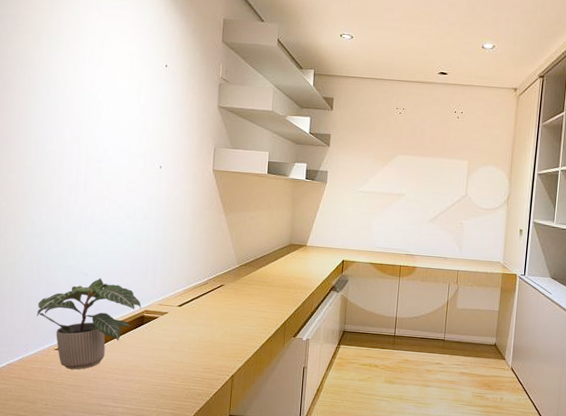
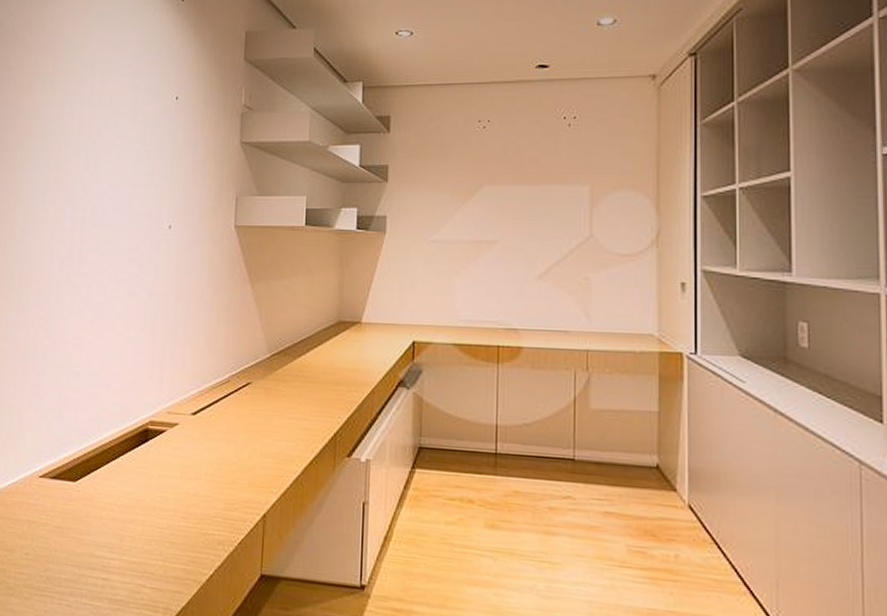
potted plant: present [36,278,142,370] -> none [19,378,146,505]

